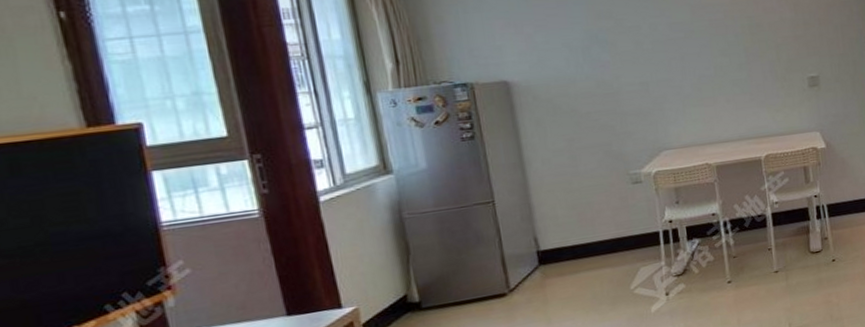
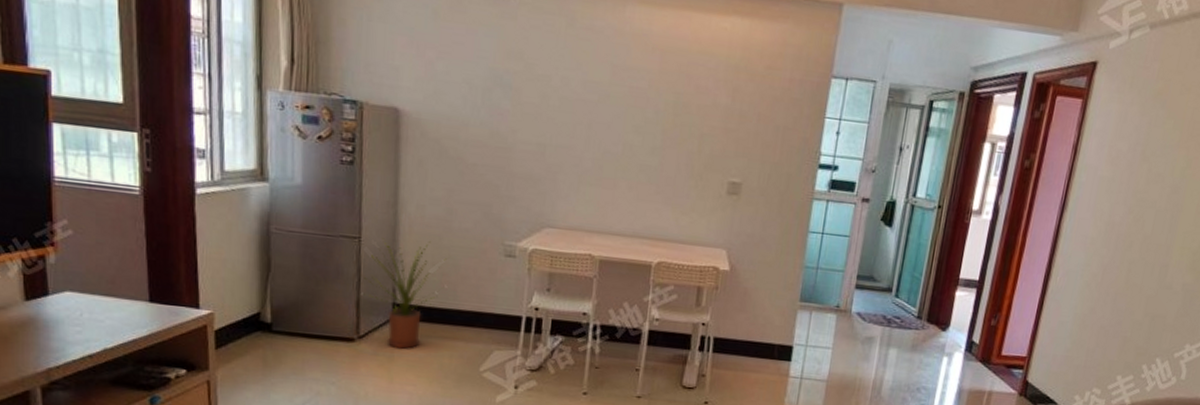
house plant: none [504,188,580,291] -> present [363,238,447,350]

